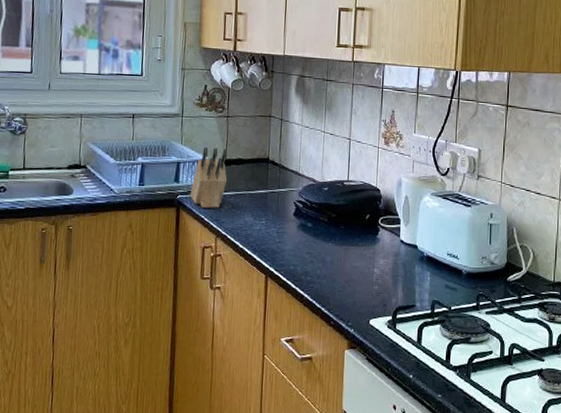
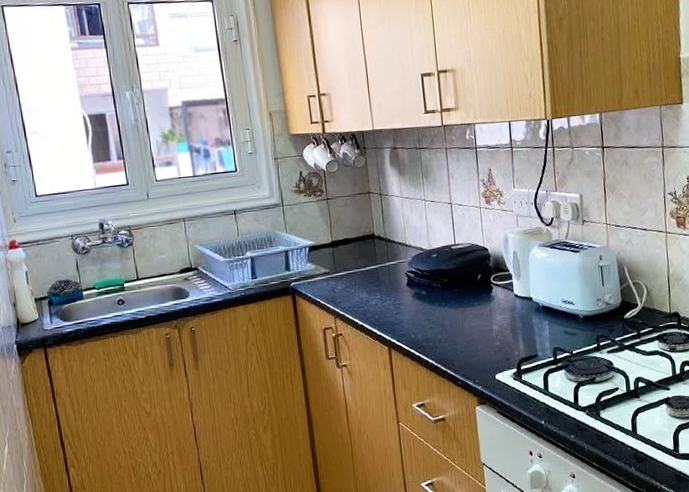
knife block: present [190,146,228,208] -> none [302,231,337,291]

